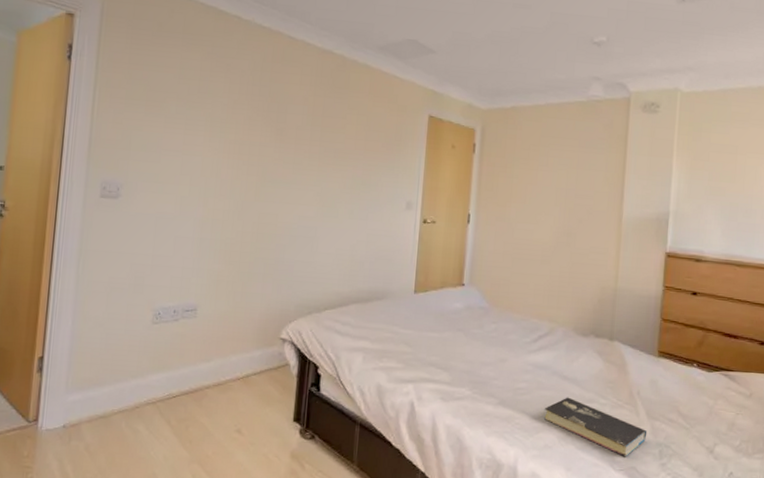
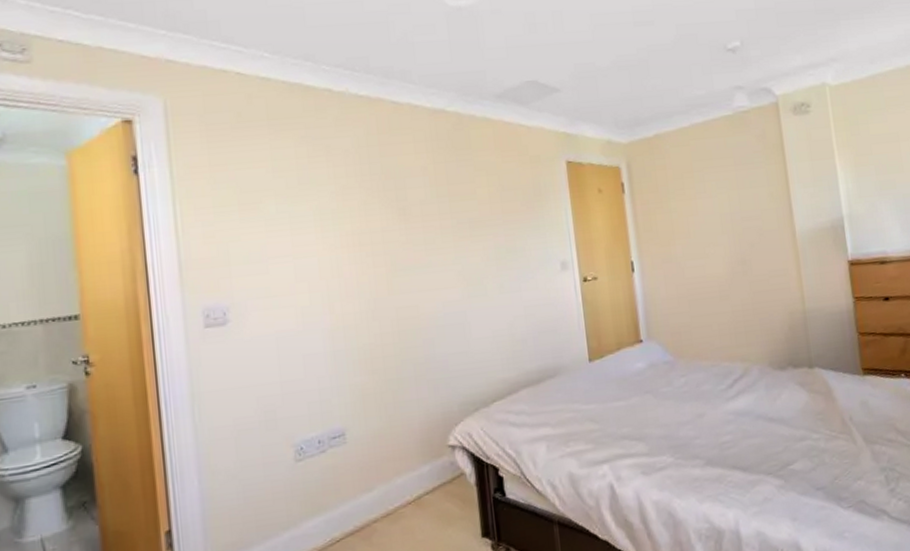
book: present [543,397,647,457] -> none [755,440,869,492]

